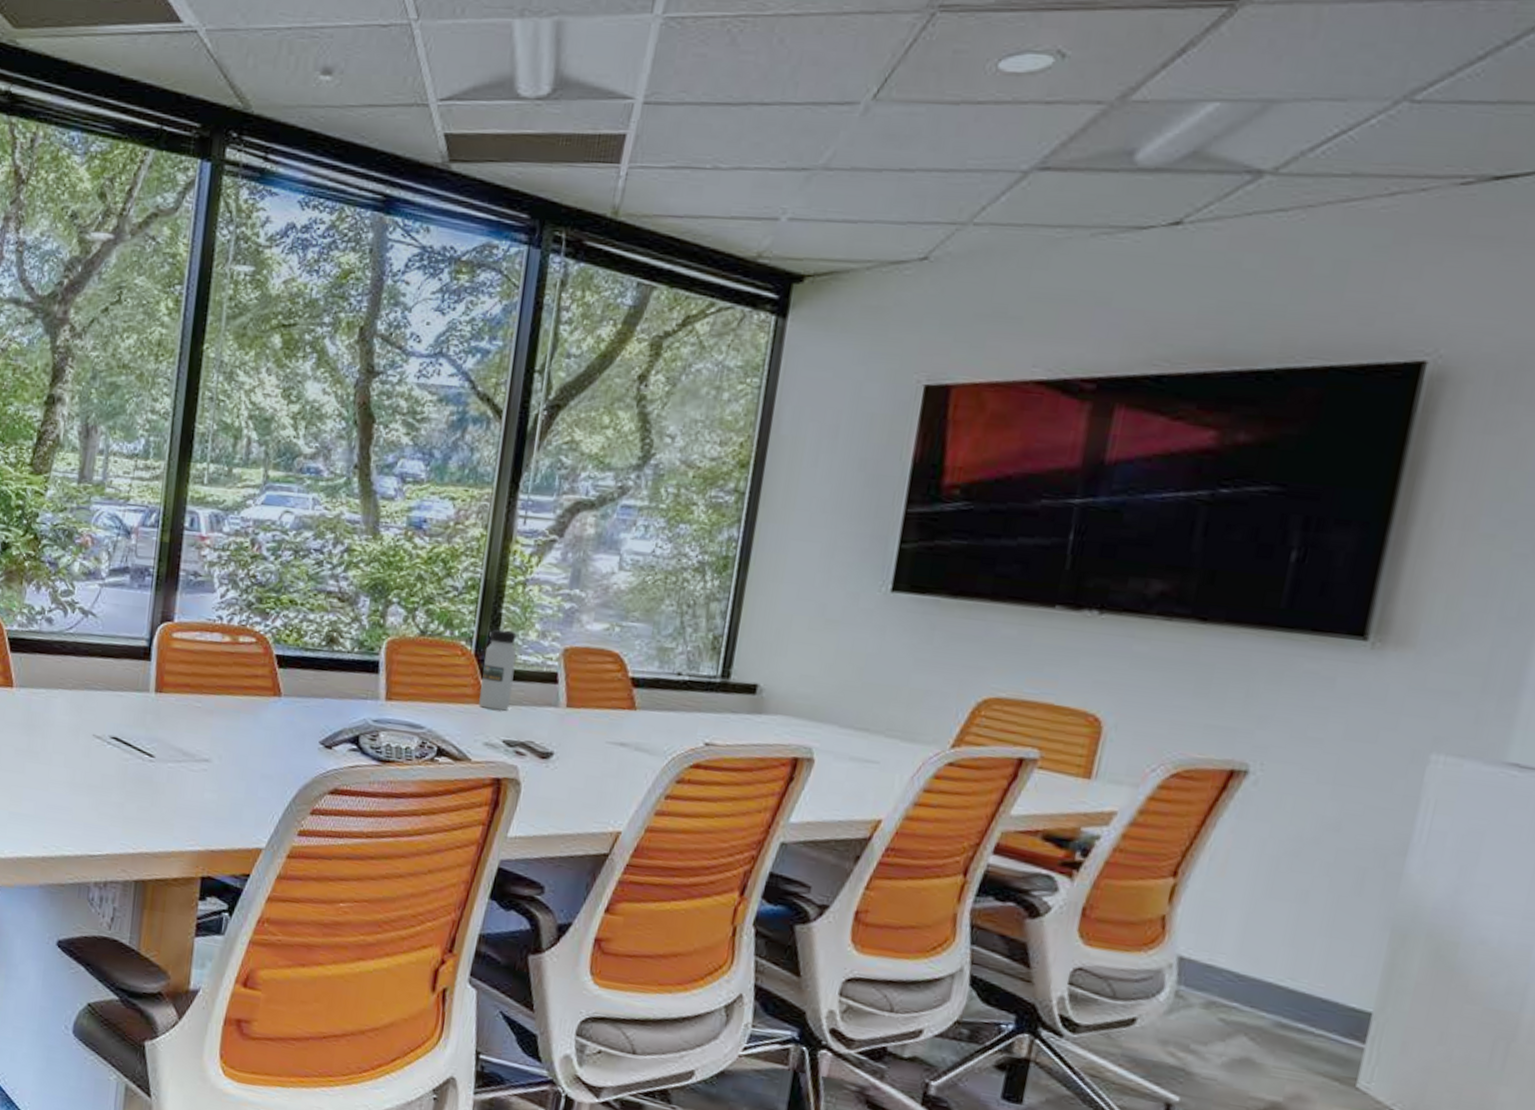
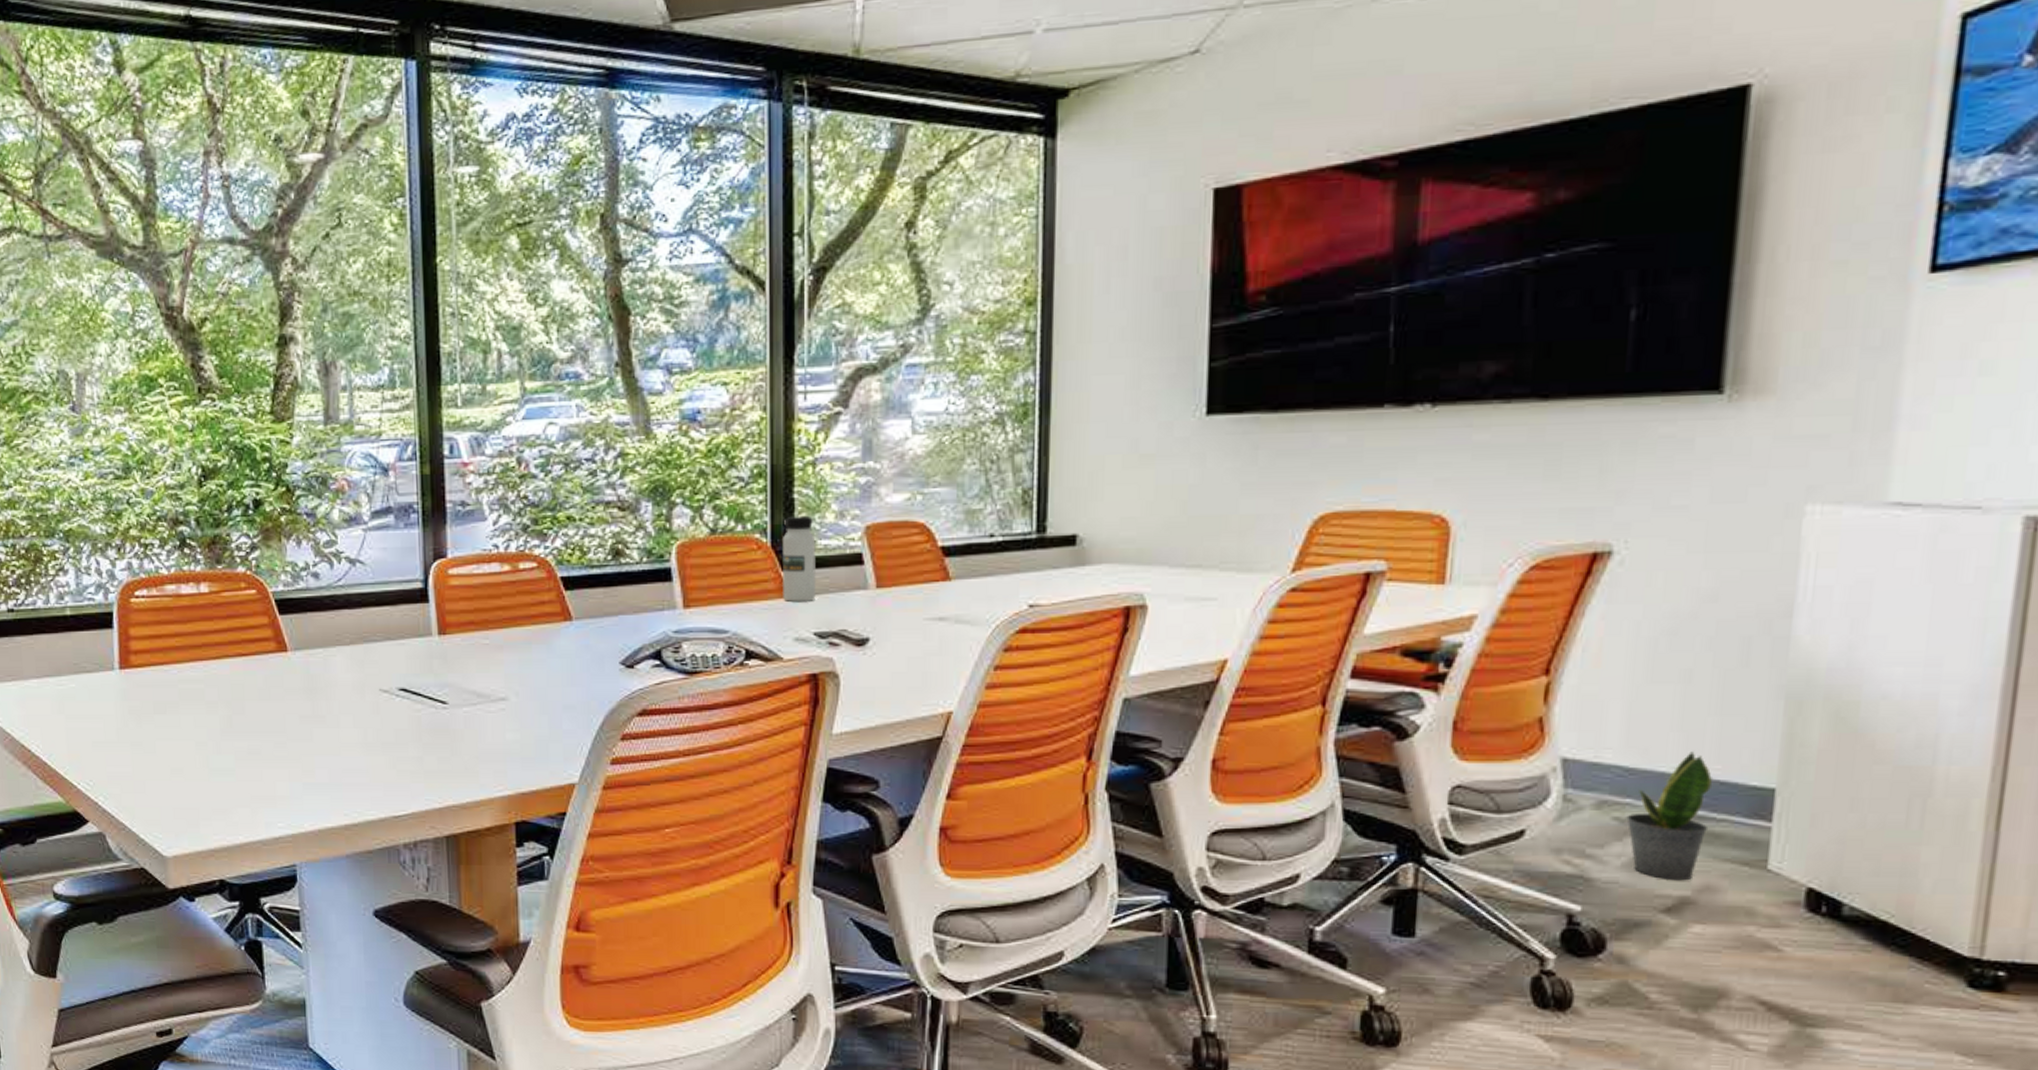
potted plant: none [1231,967,1315,1087] -> present [1626,752,1712,881]

